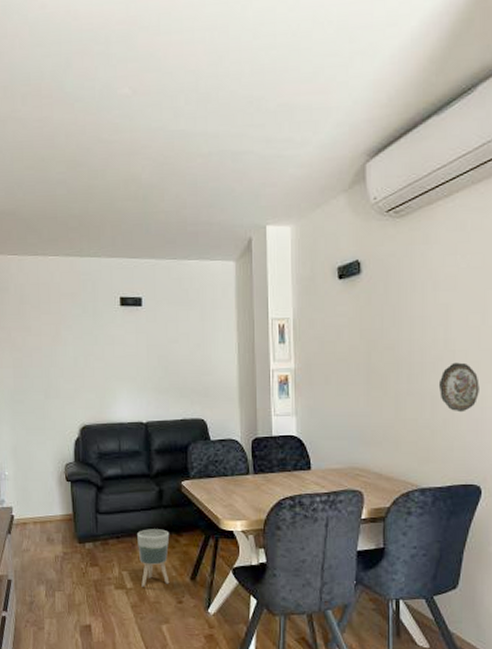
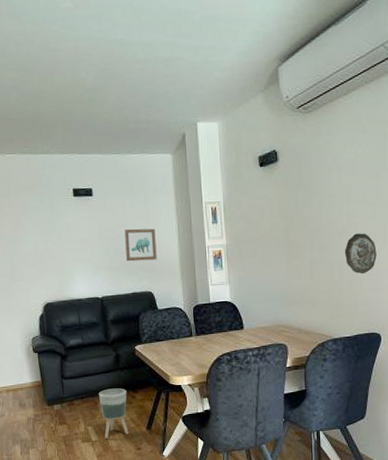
wall art: none [176,345,212,383] -> present [124,228,157,262]

